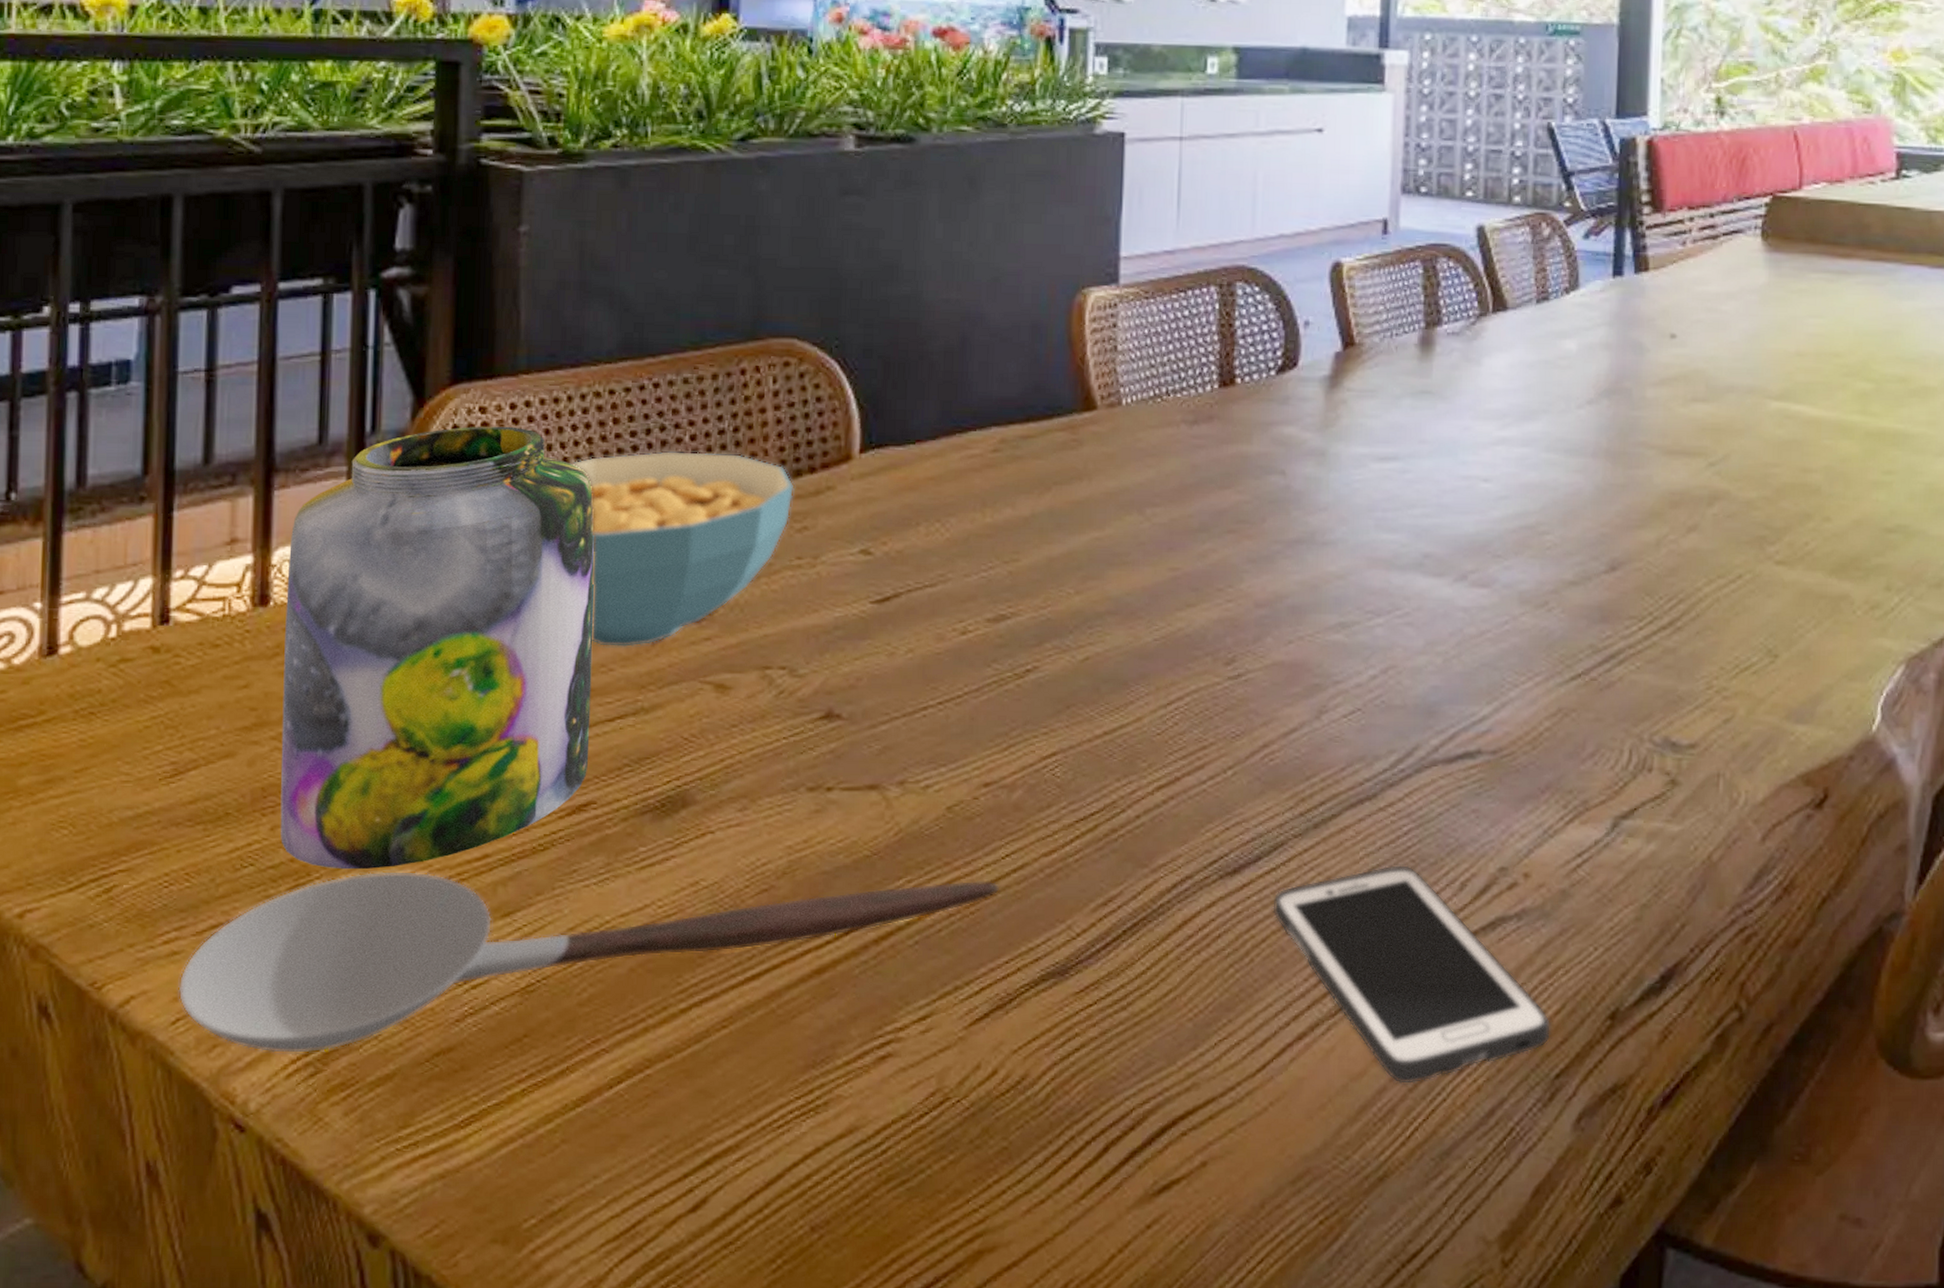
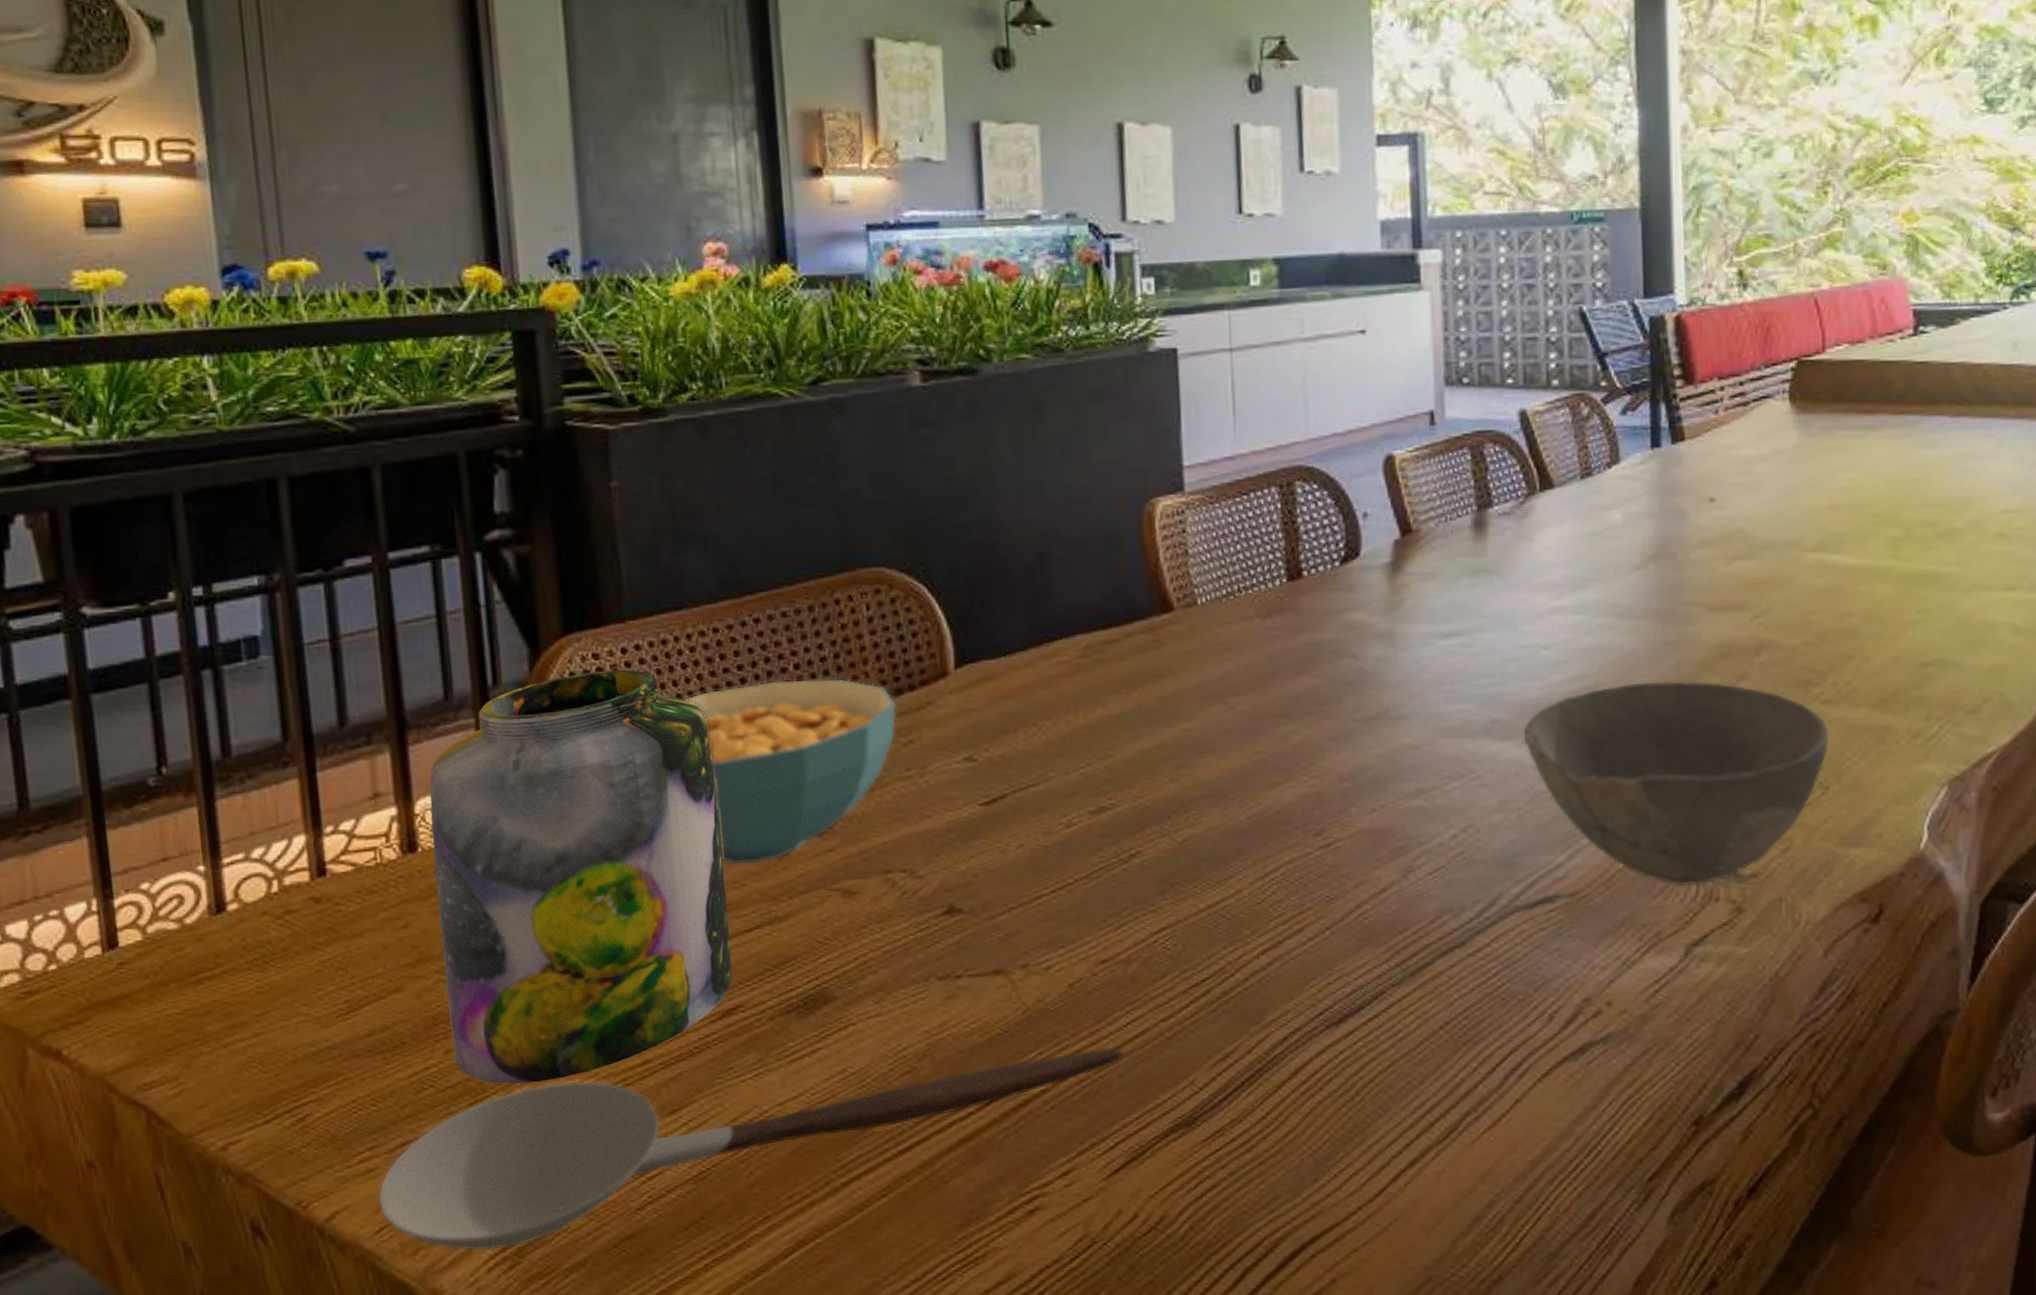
cell phone: present [1272,864,1551,1085] -> none [1377,1002,1642,1198]
bowl: none [1455,524,1782,752] -> present [1523,680,1829,887]

